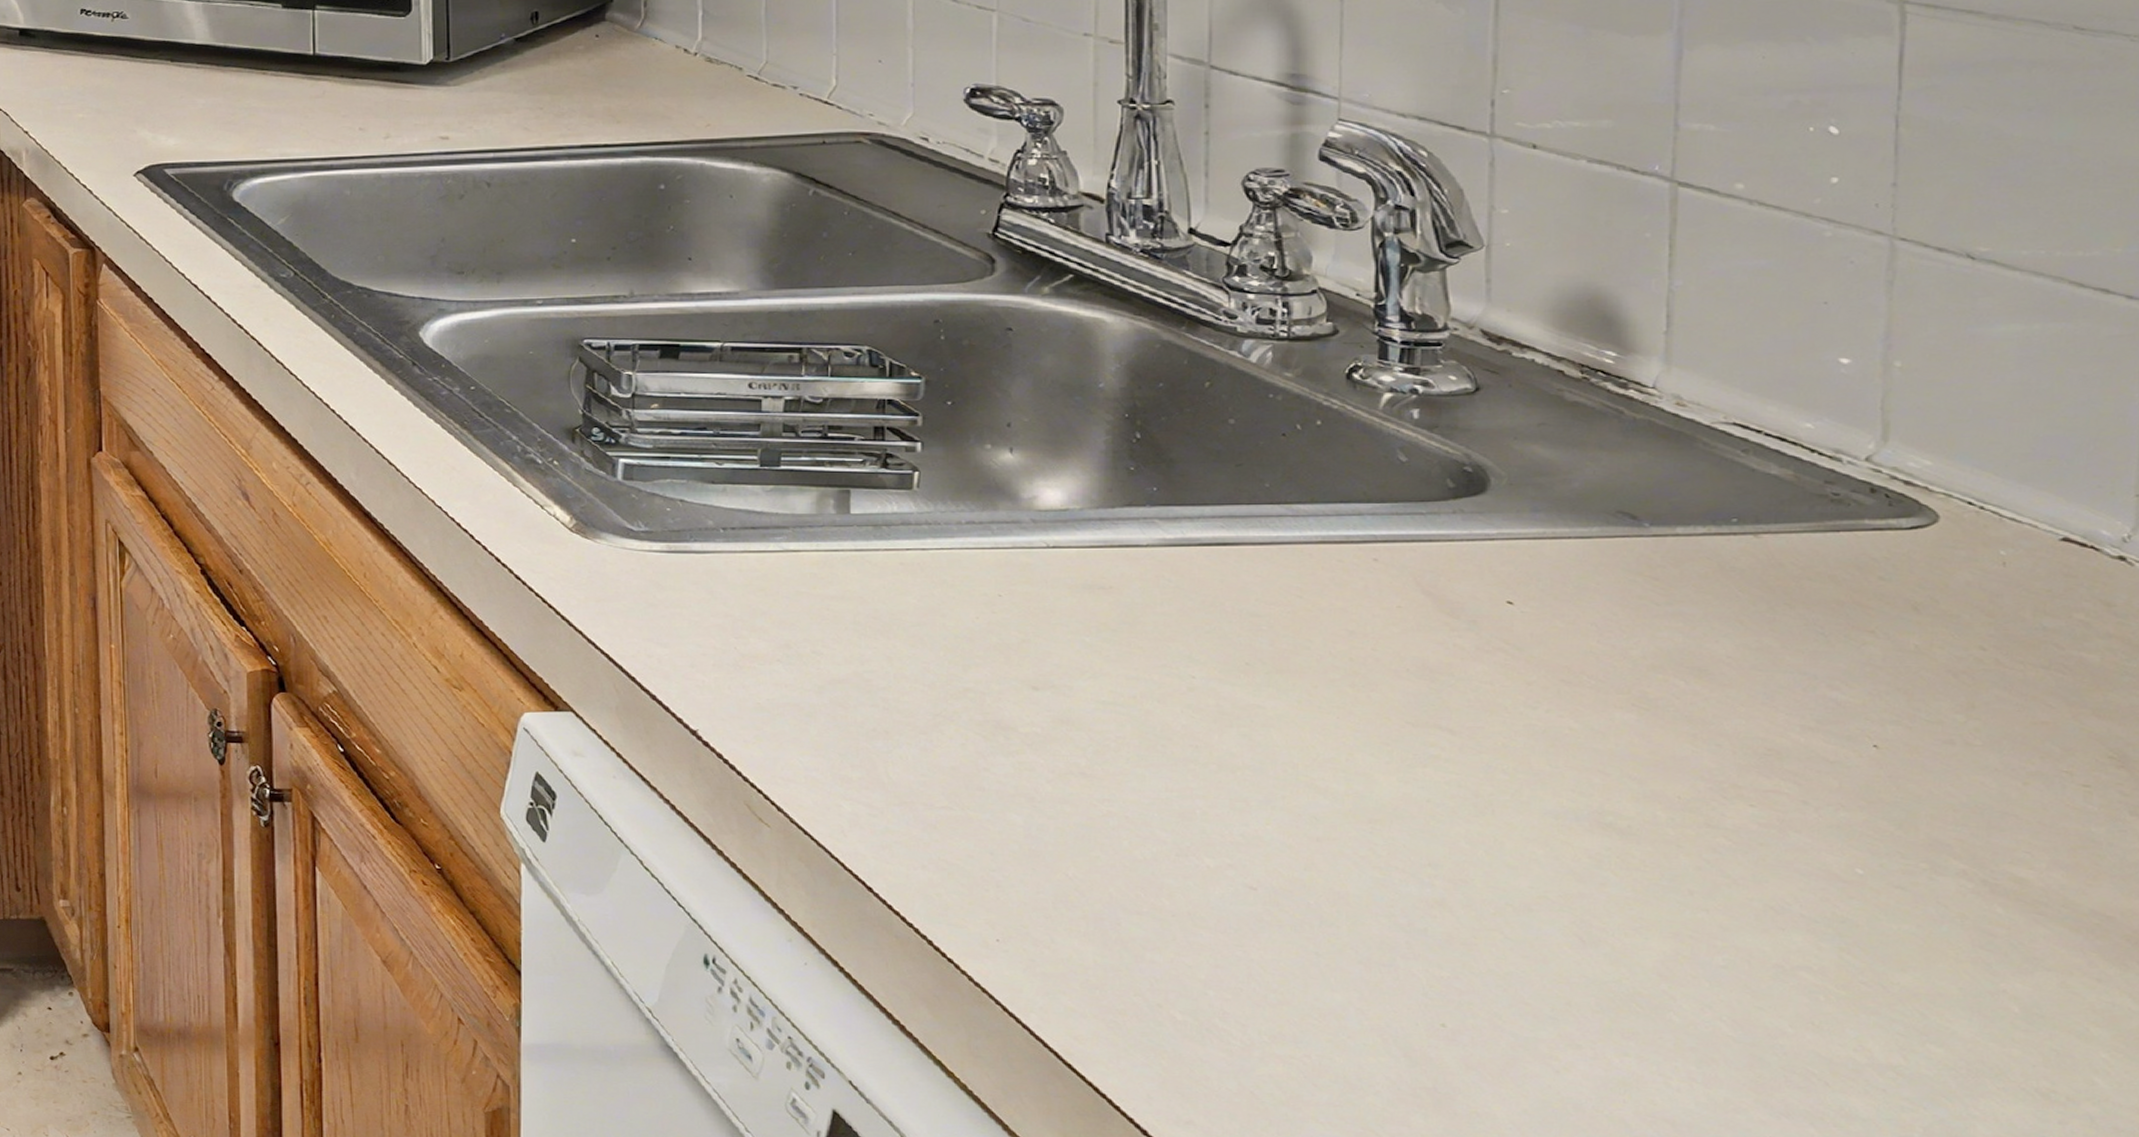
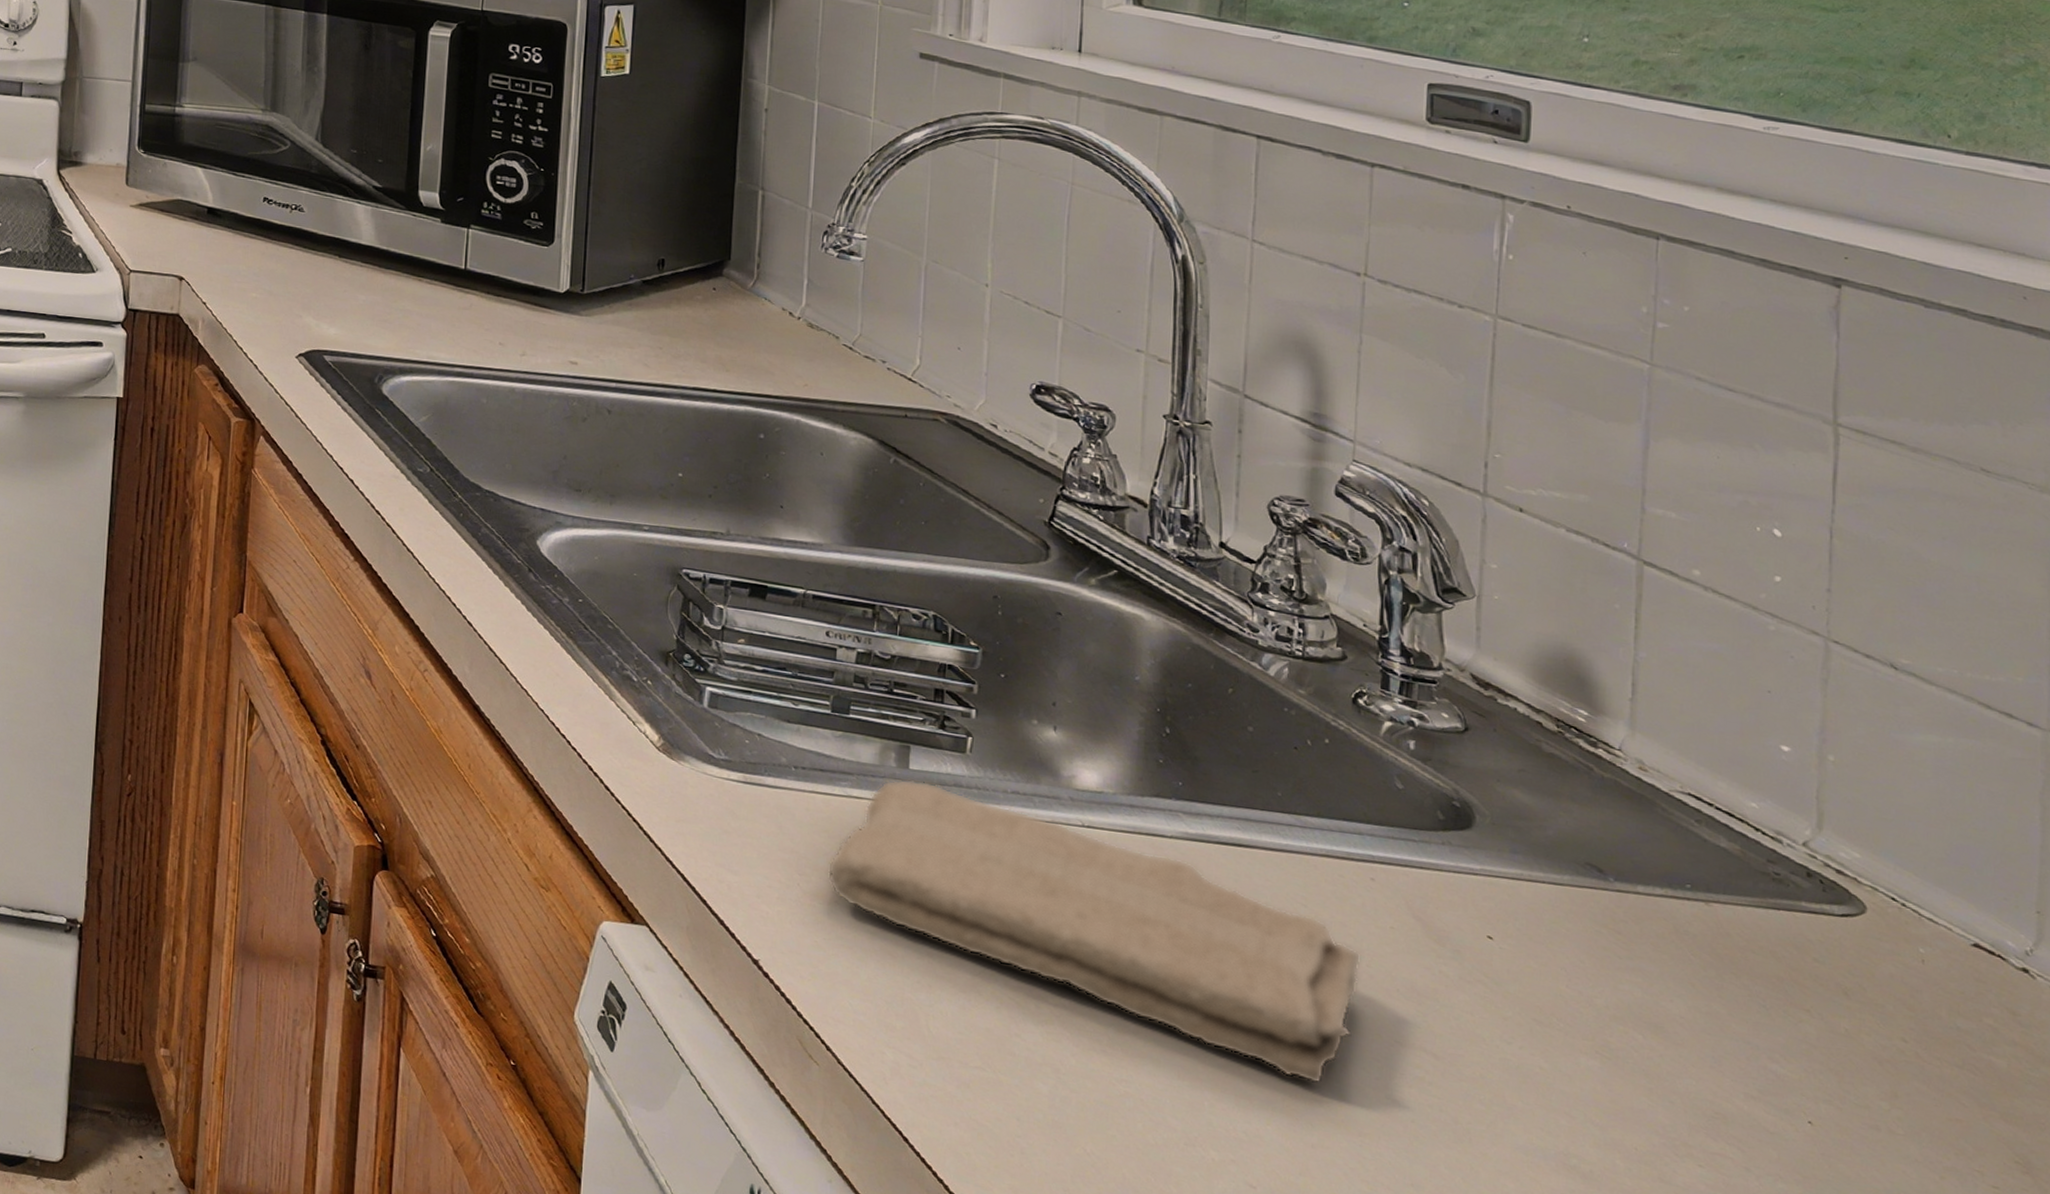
washcloth: none [766,525,1365,777] -> present [827,779,1361,1085]

